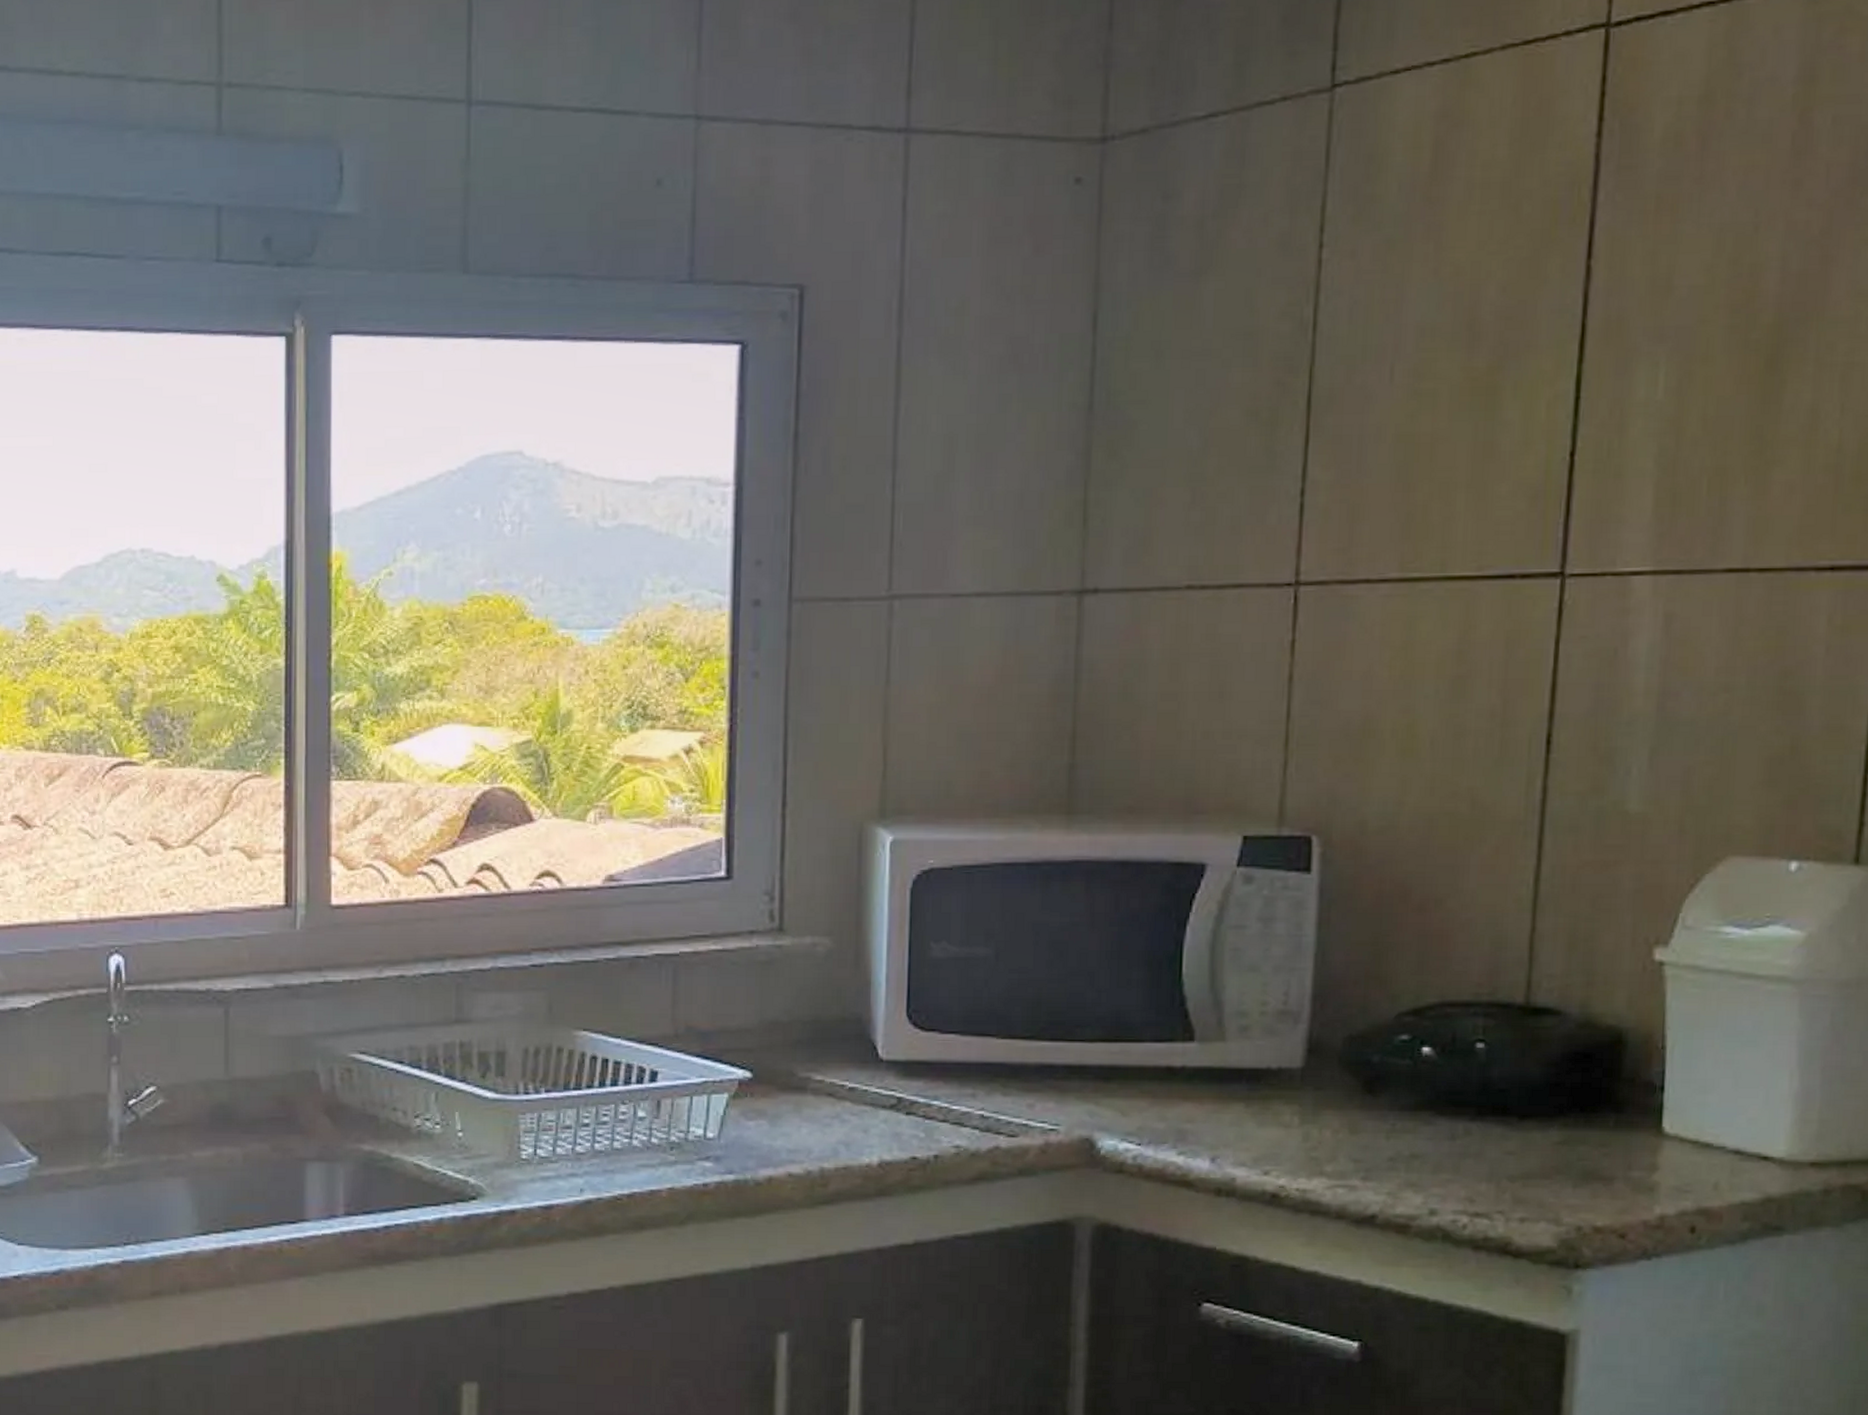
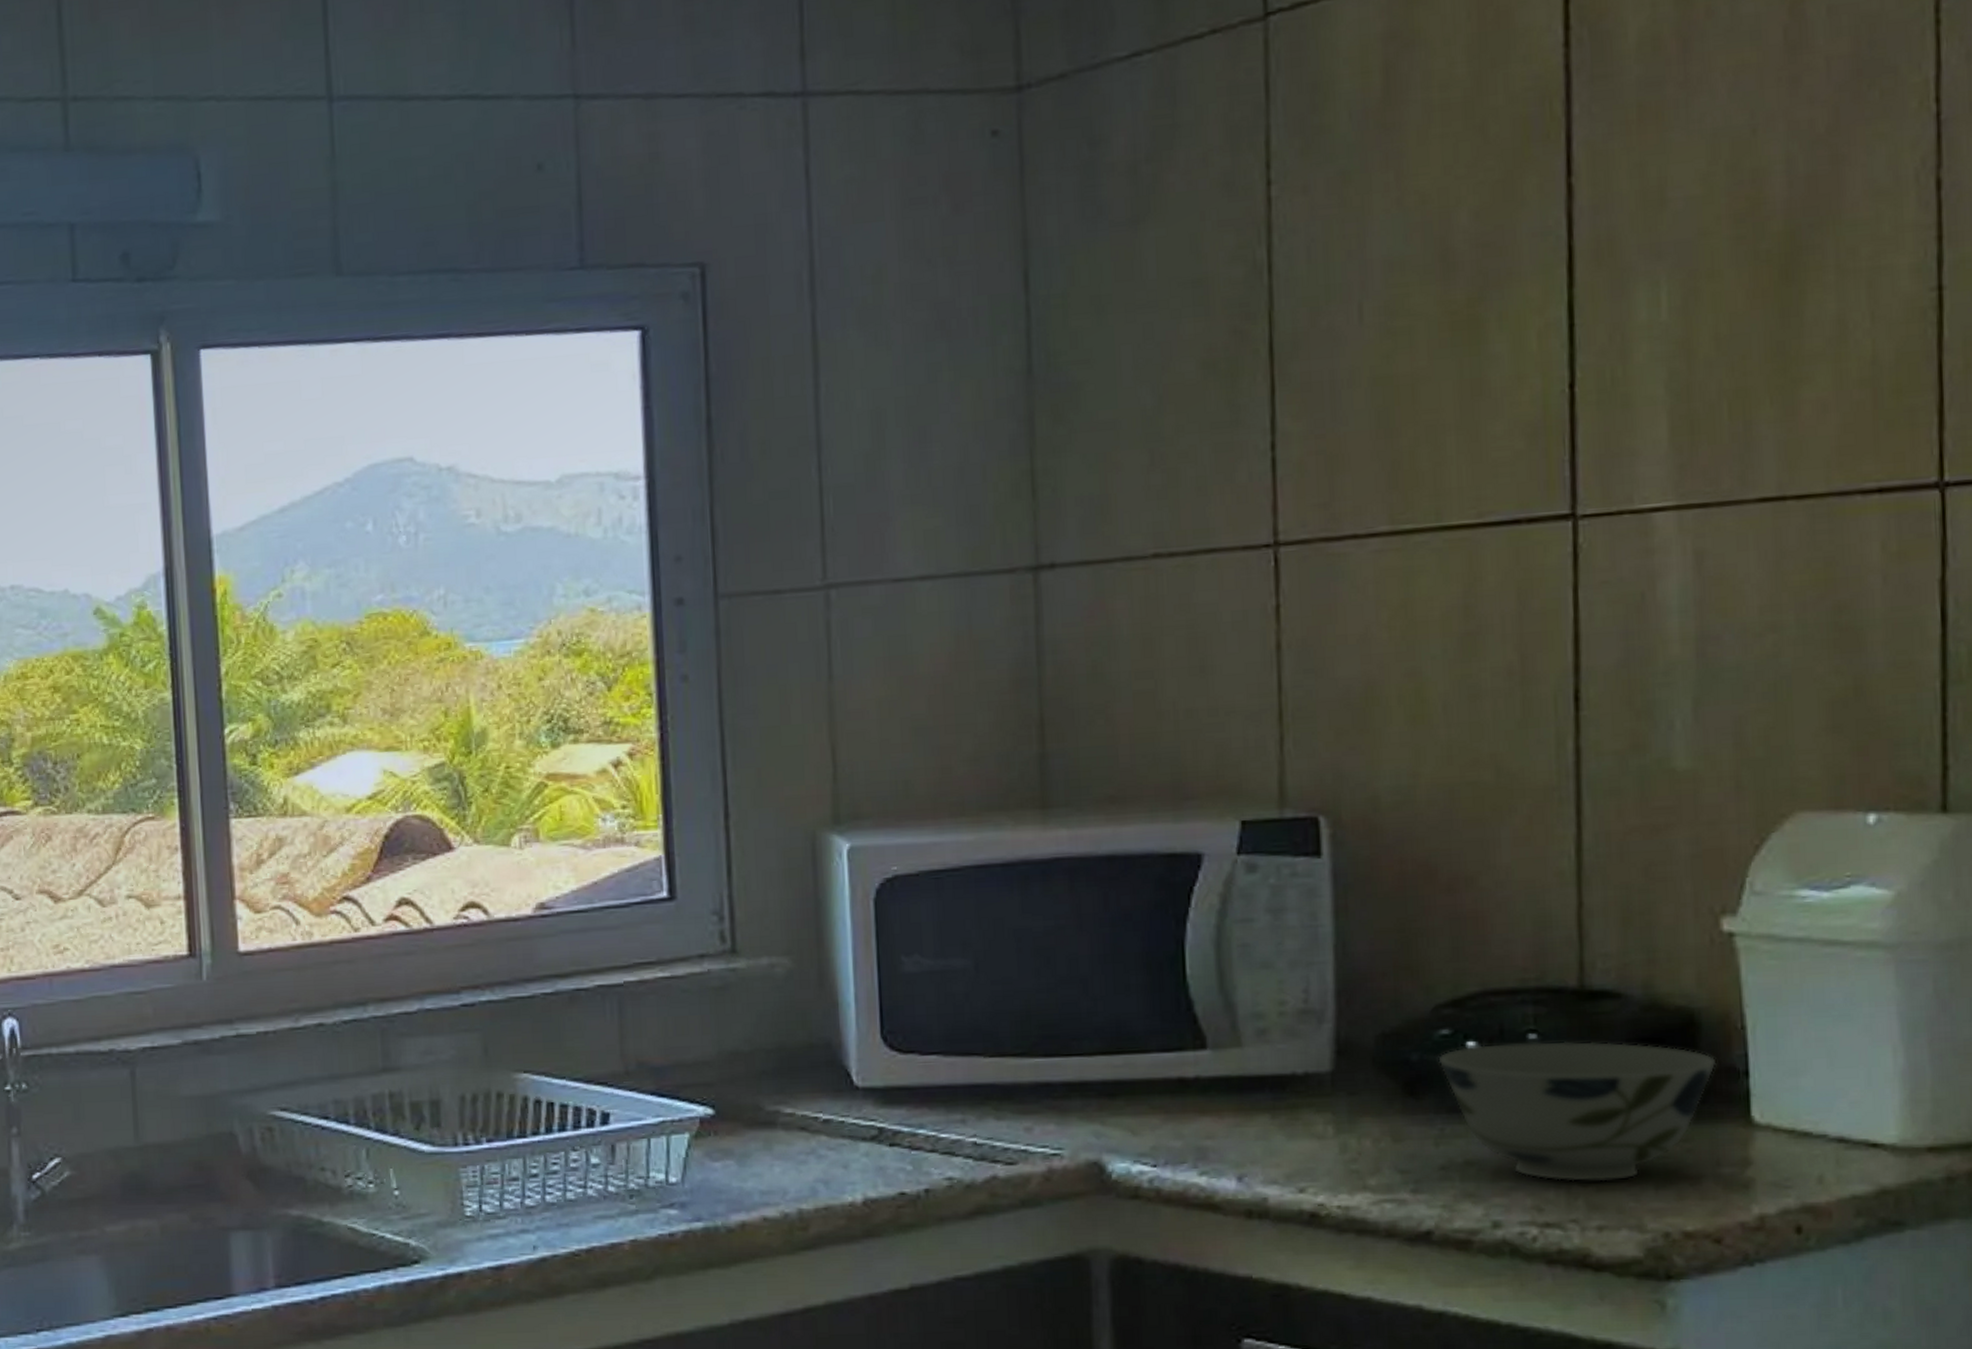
bowl: none [1396,1050,1638,1179] -> present [1438,1041,1717,1183]

